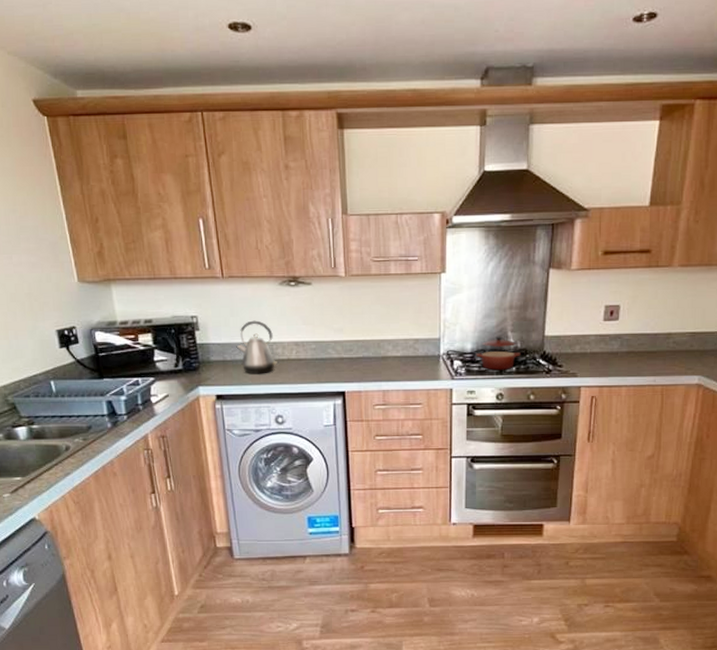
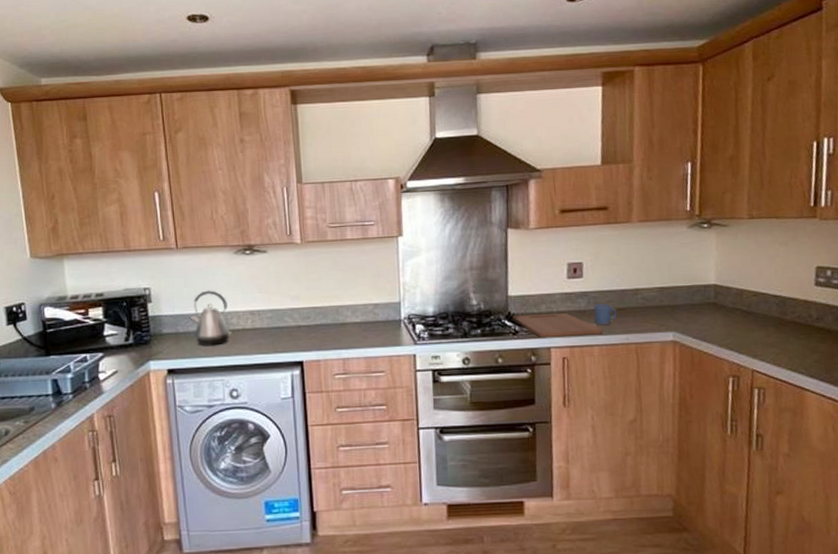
saucepan: present [476,336,521,371] -> none [438,298,485,334]
cutting board: none [547,353,632,377] -> present [512,312,603,338]
mug: none [625,346,648,367] -> present [593,303,618,326]

